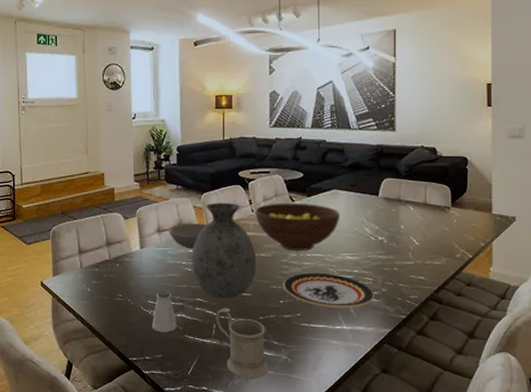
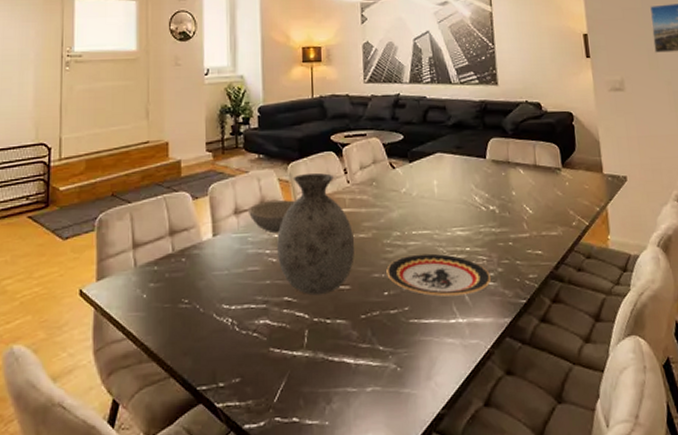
saltshaker: present [152,290,177,333] -> none [227,289,259,348]
mug: present [215,307,268,378] -> none [307,306,374,400]
fruit bowl: present [255,203,341,251] -> none [351,170,447,229]

